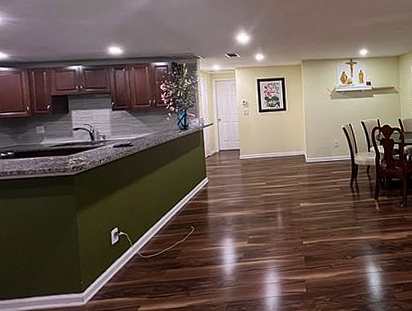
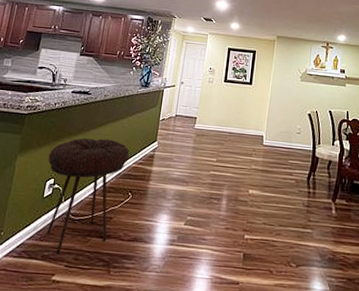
stool: none [106,183,184,290] -> present [46,138,130,255]

